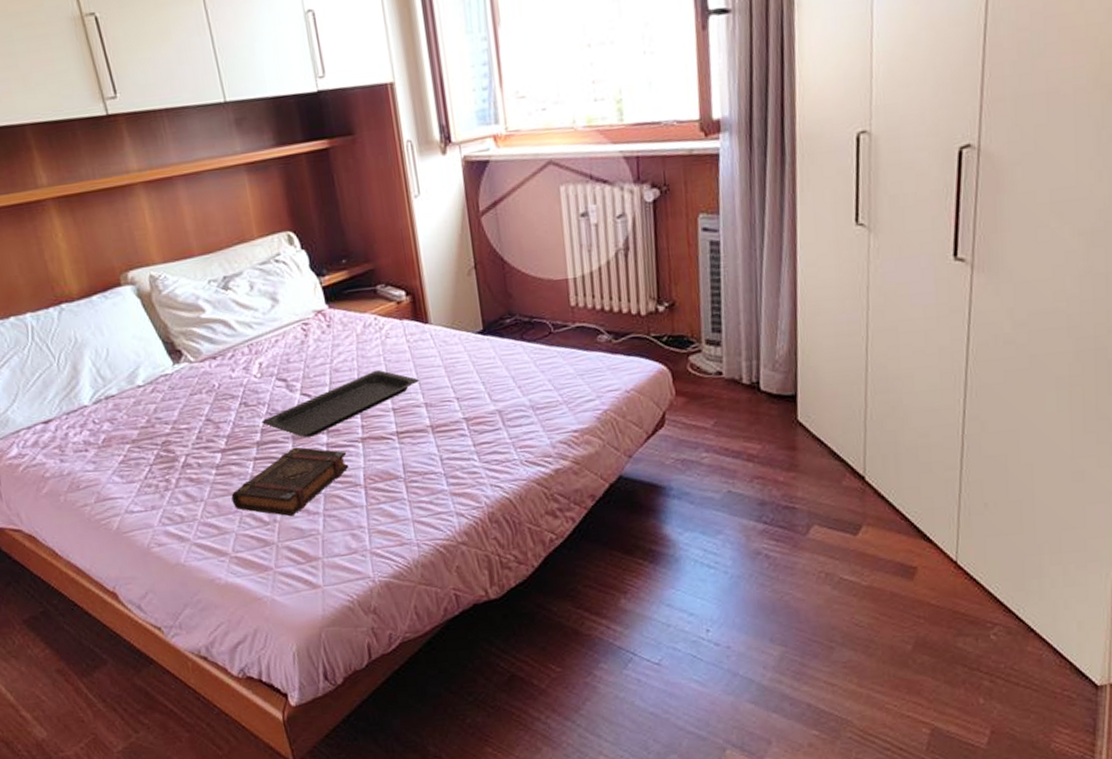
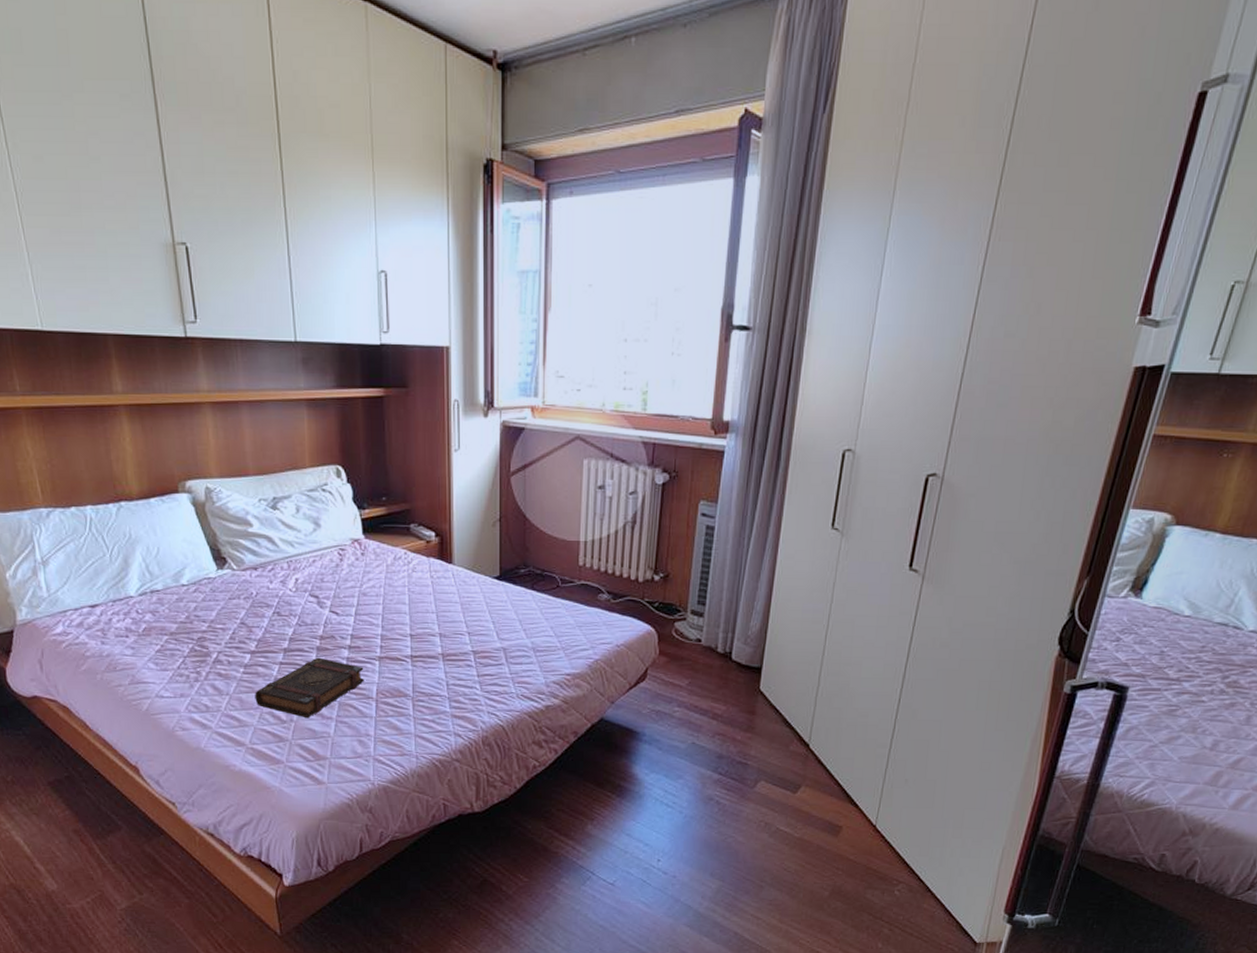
serving tray: present [261,370,419,437] -> none [291,598,437,650]

